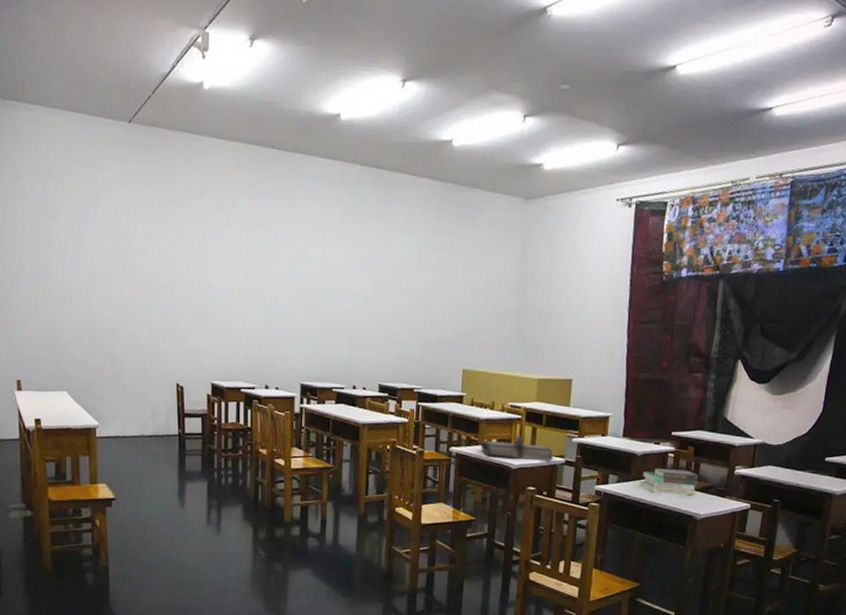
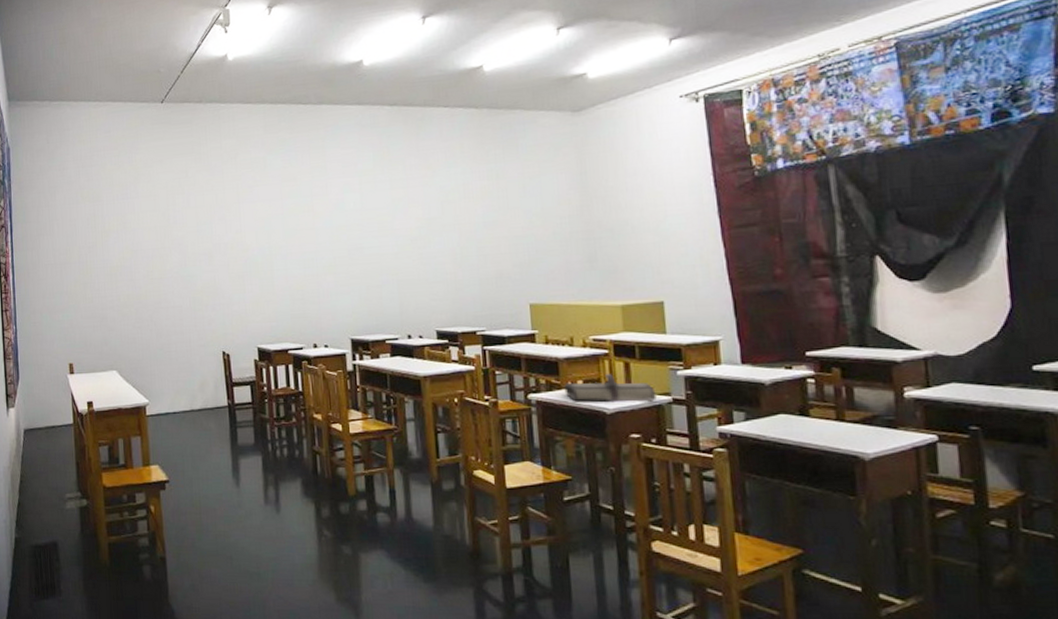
books: present [640,468,699,496] -> none [776,398,856,430]

